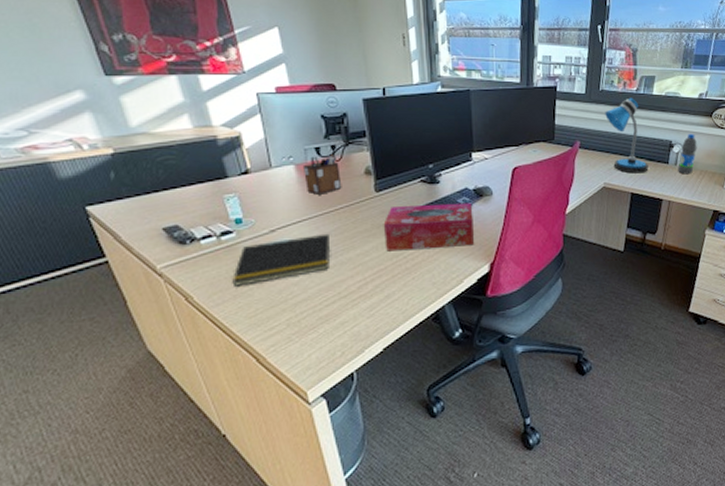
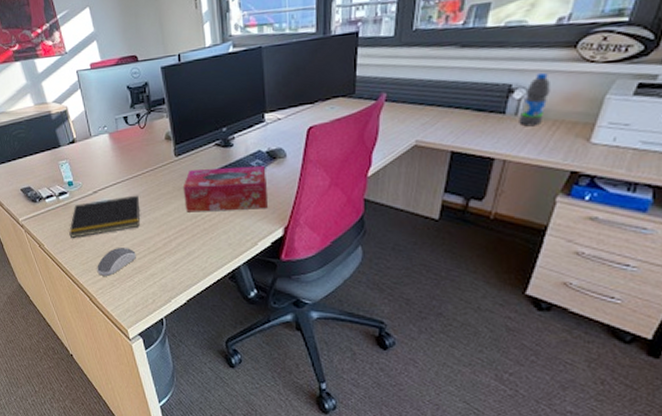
computer mouse: none [269,294,323,330] -> present [97,248,136,276]
desk organizer: present [302,153,342,195] -> none [114,121,147,160]
desk lamp: present [605,97,649,174] -> none [419,34,476,128]

